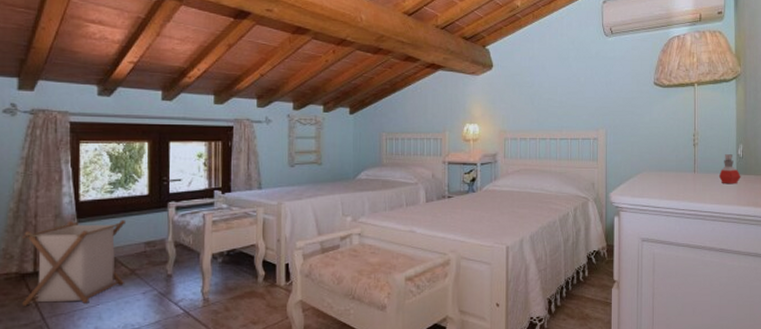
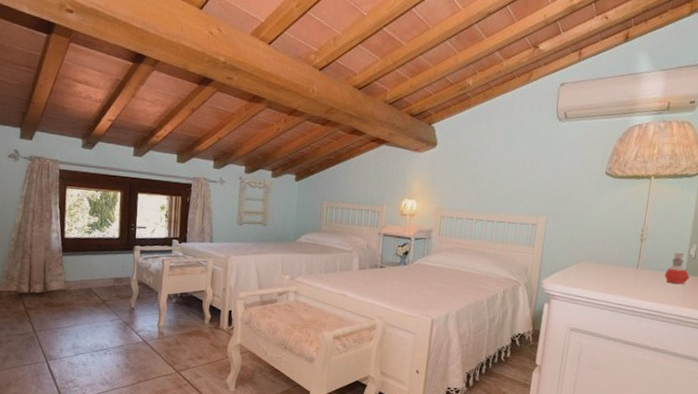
laundry basket: present [22,220,125,306] -> none [19,254,100,323]

